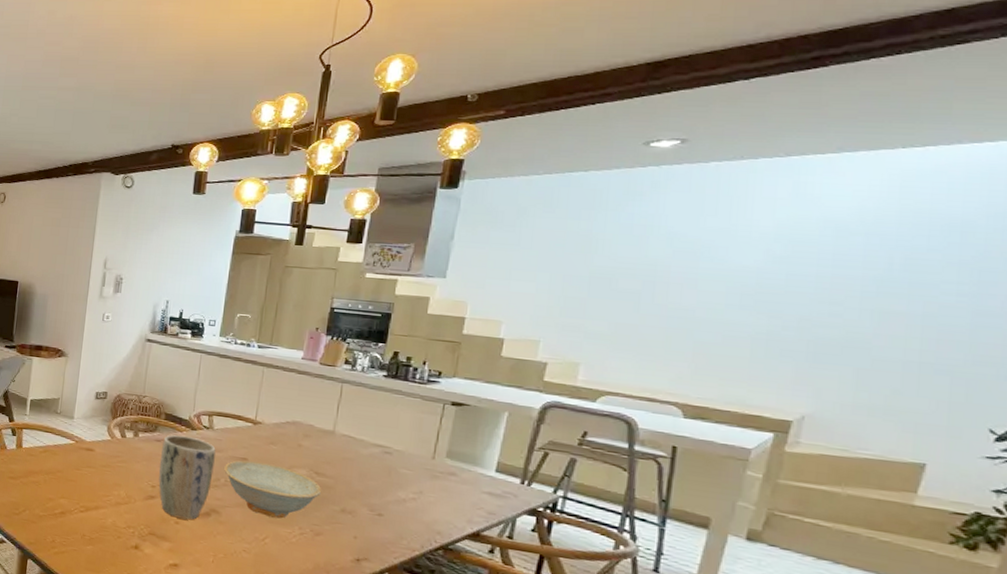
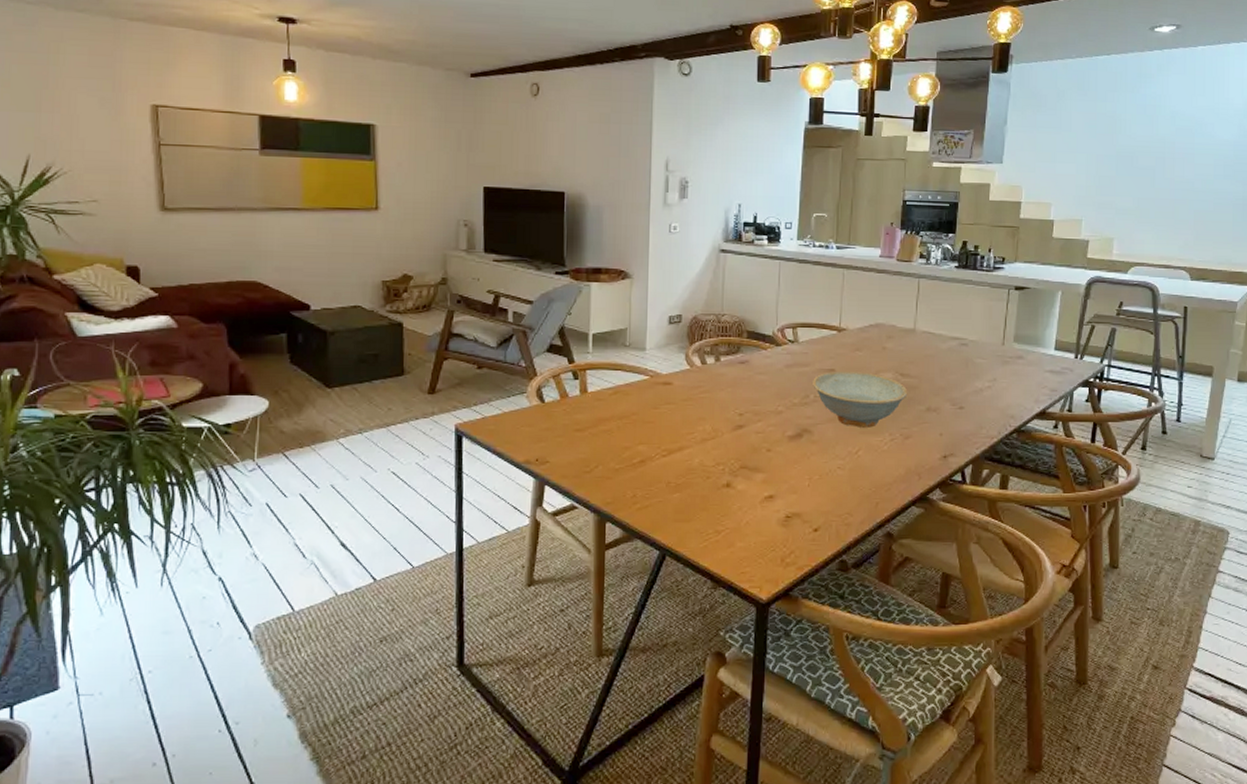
plant pot: present [158,435,216,520] -> none [745,354,802,445]

